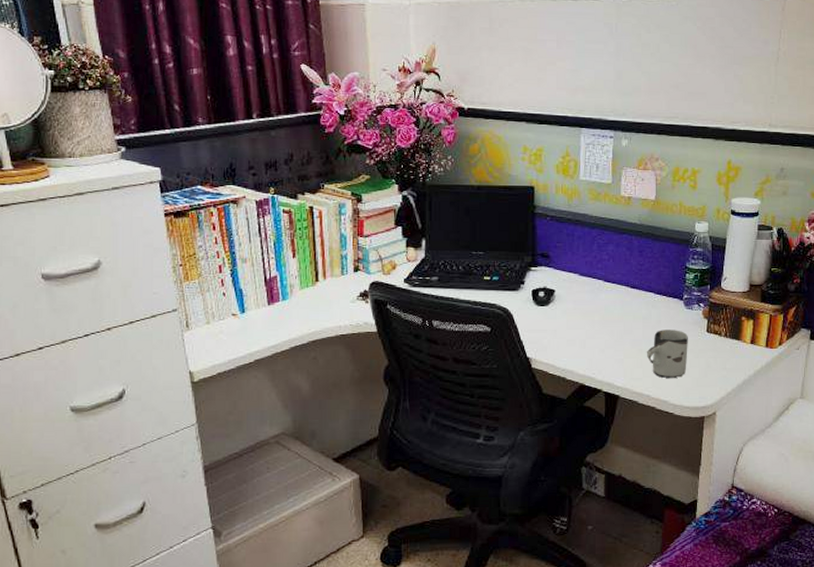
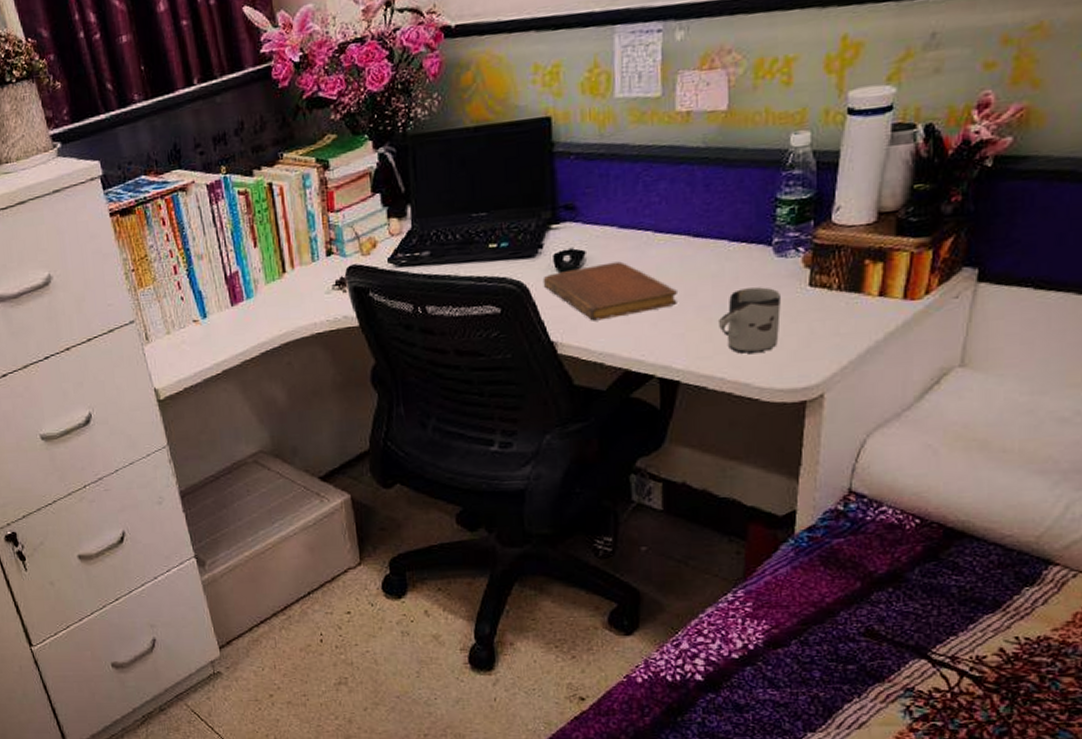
notebook: none [523,300,620,344] -> present [542,261,679,321]

